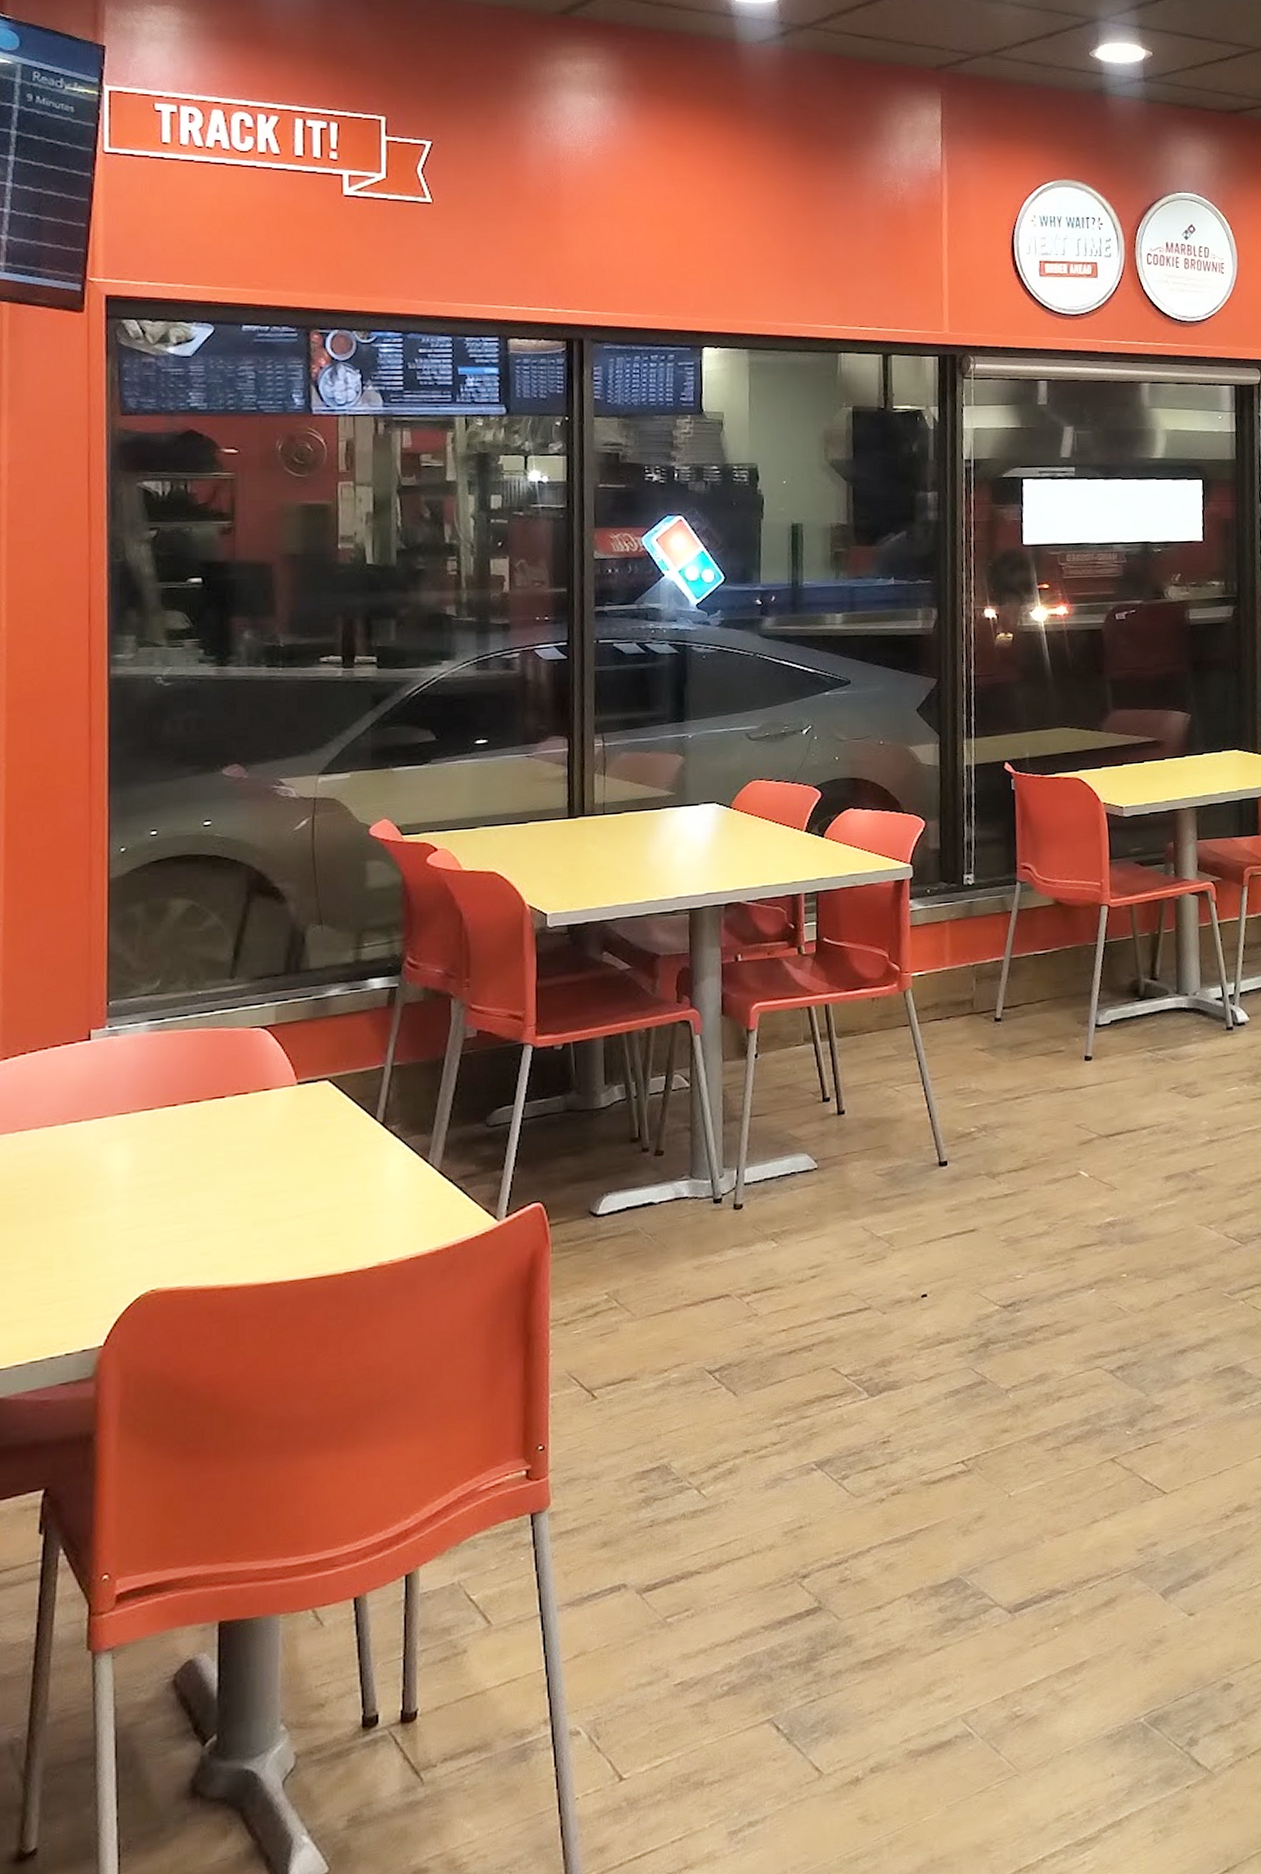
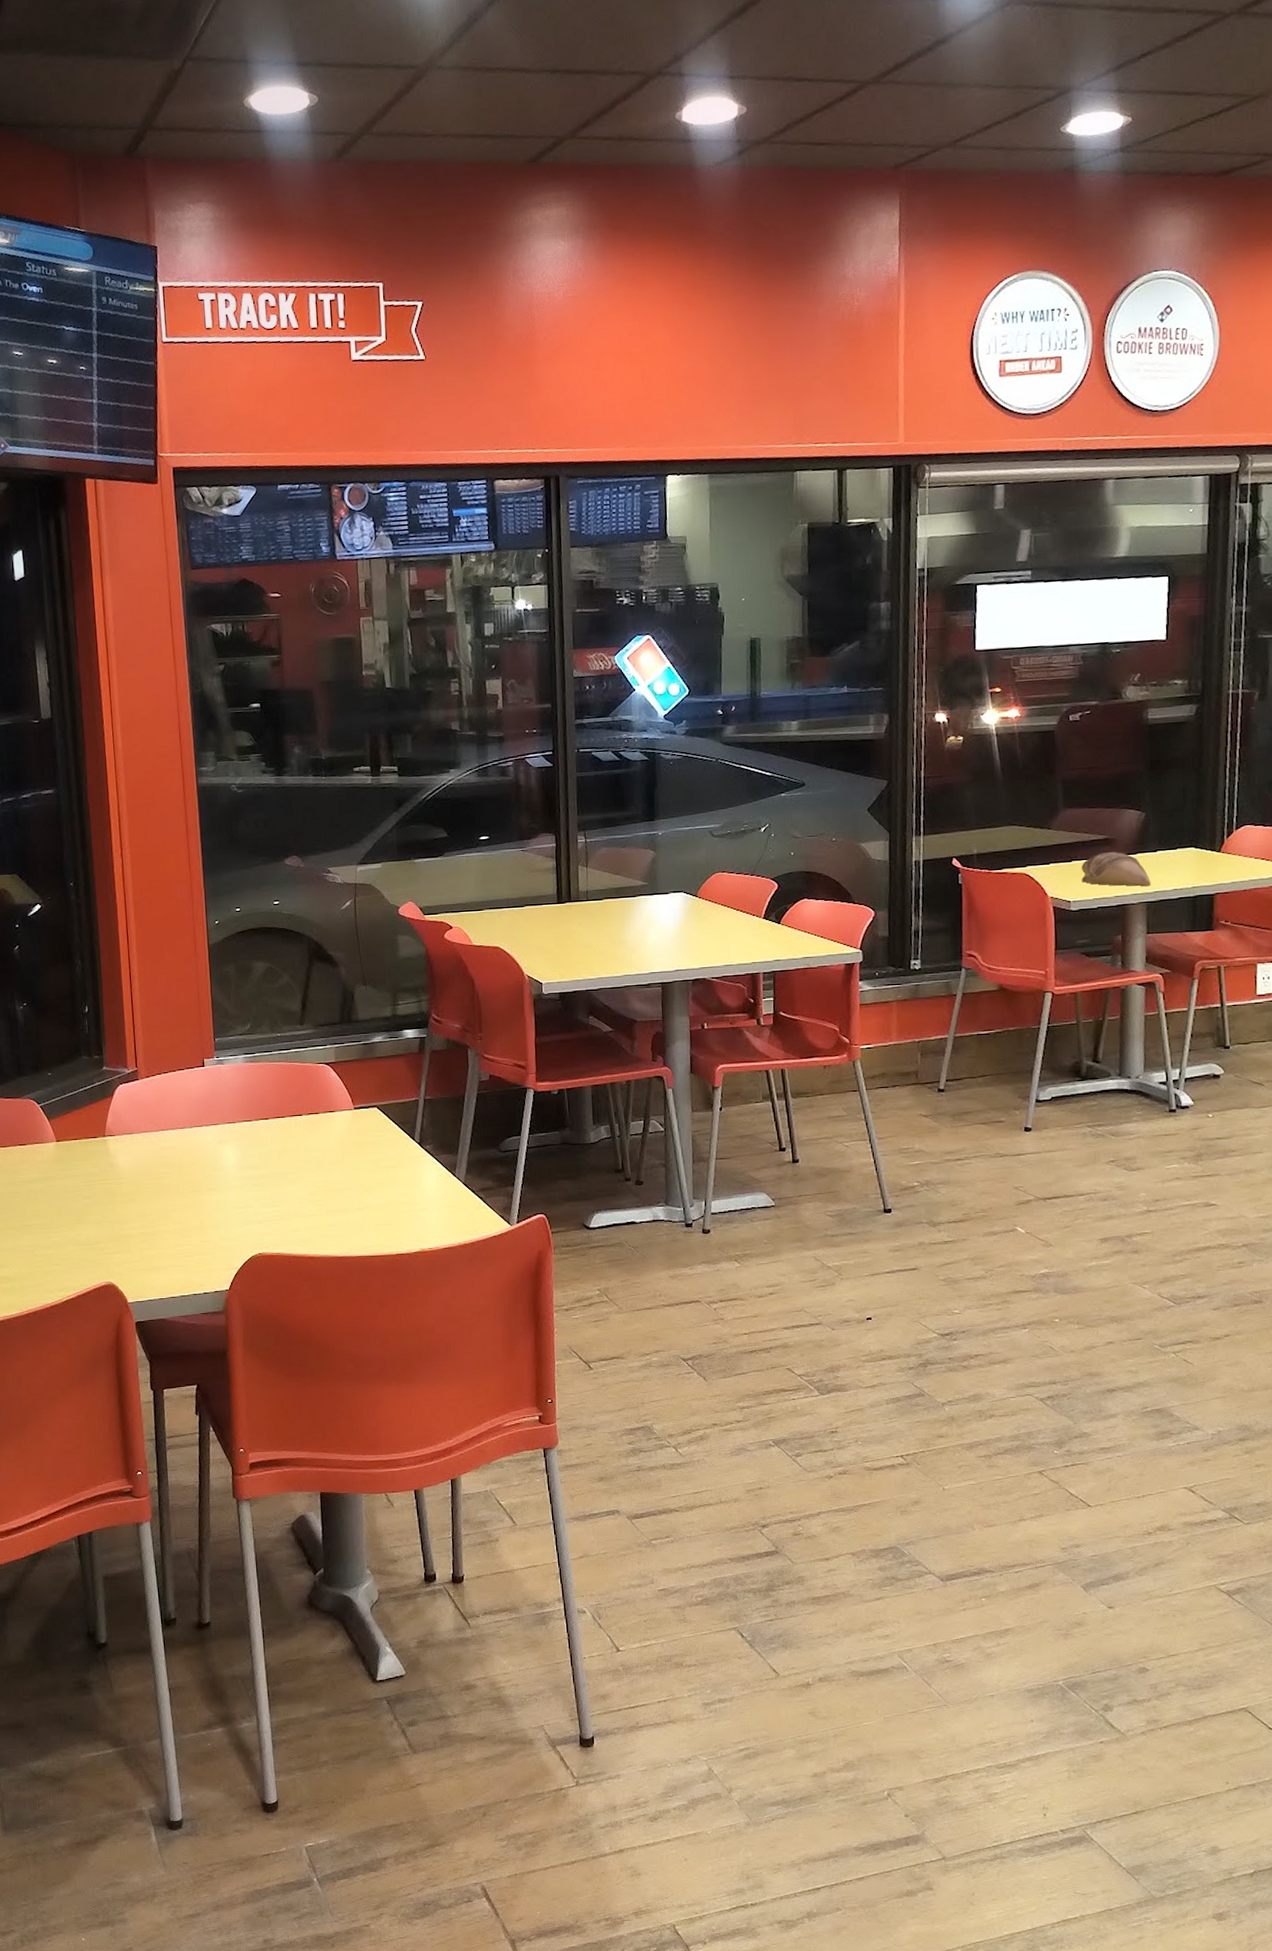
plastic bag: none [1132,754,1199,791] -> present [1081,851,1151,887]

